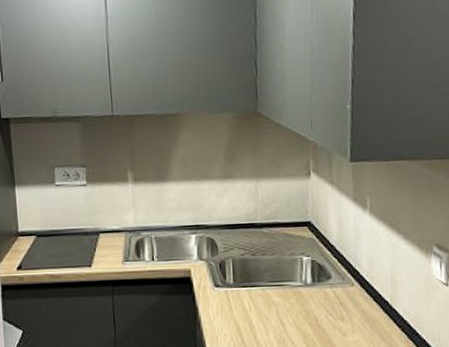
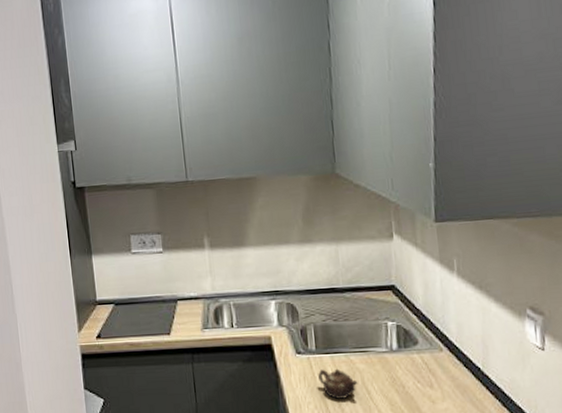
teapot: none [235,301,273,331] -> present [318,368,358,399]

